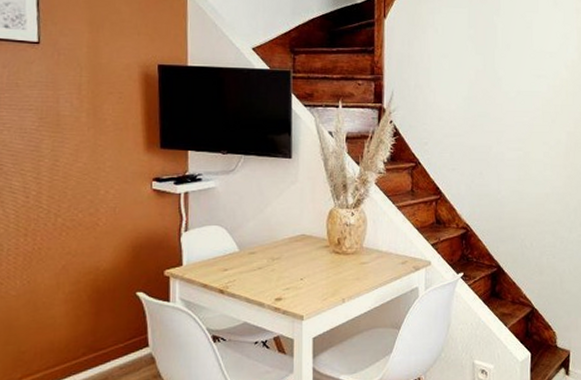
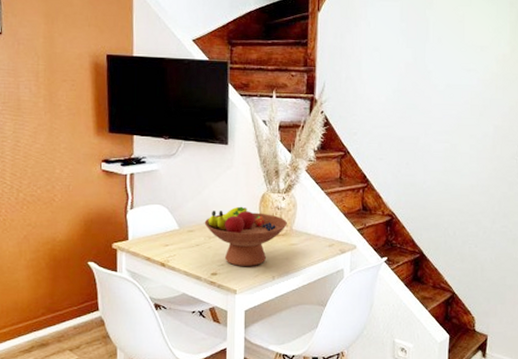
fruit bowl: none [267,224,357,289] -> present [204,206,287,266]

